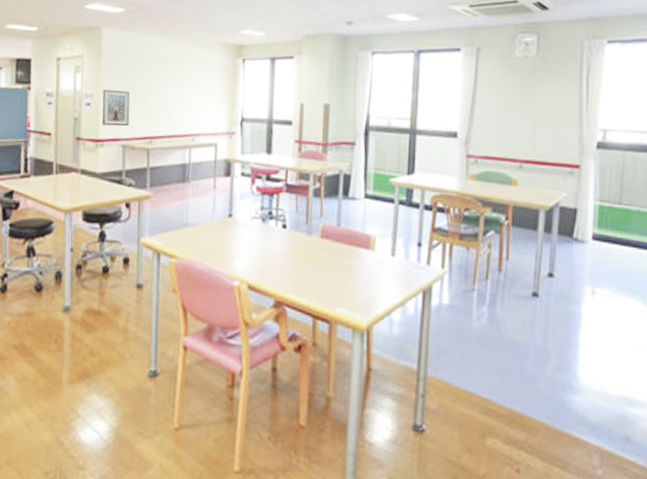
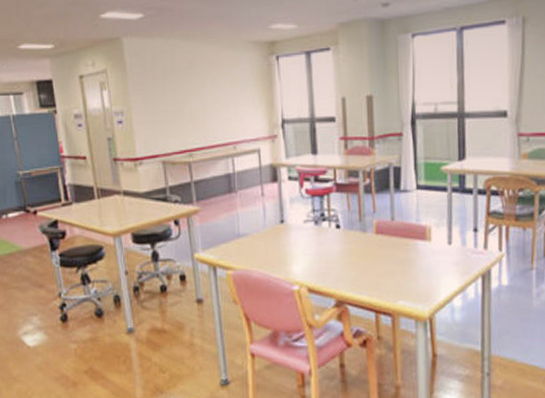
picture frame: present [101,89,130,127] -> none [133,103,166,143]

